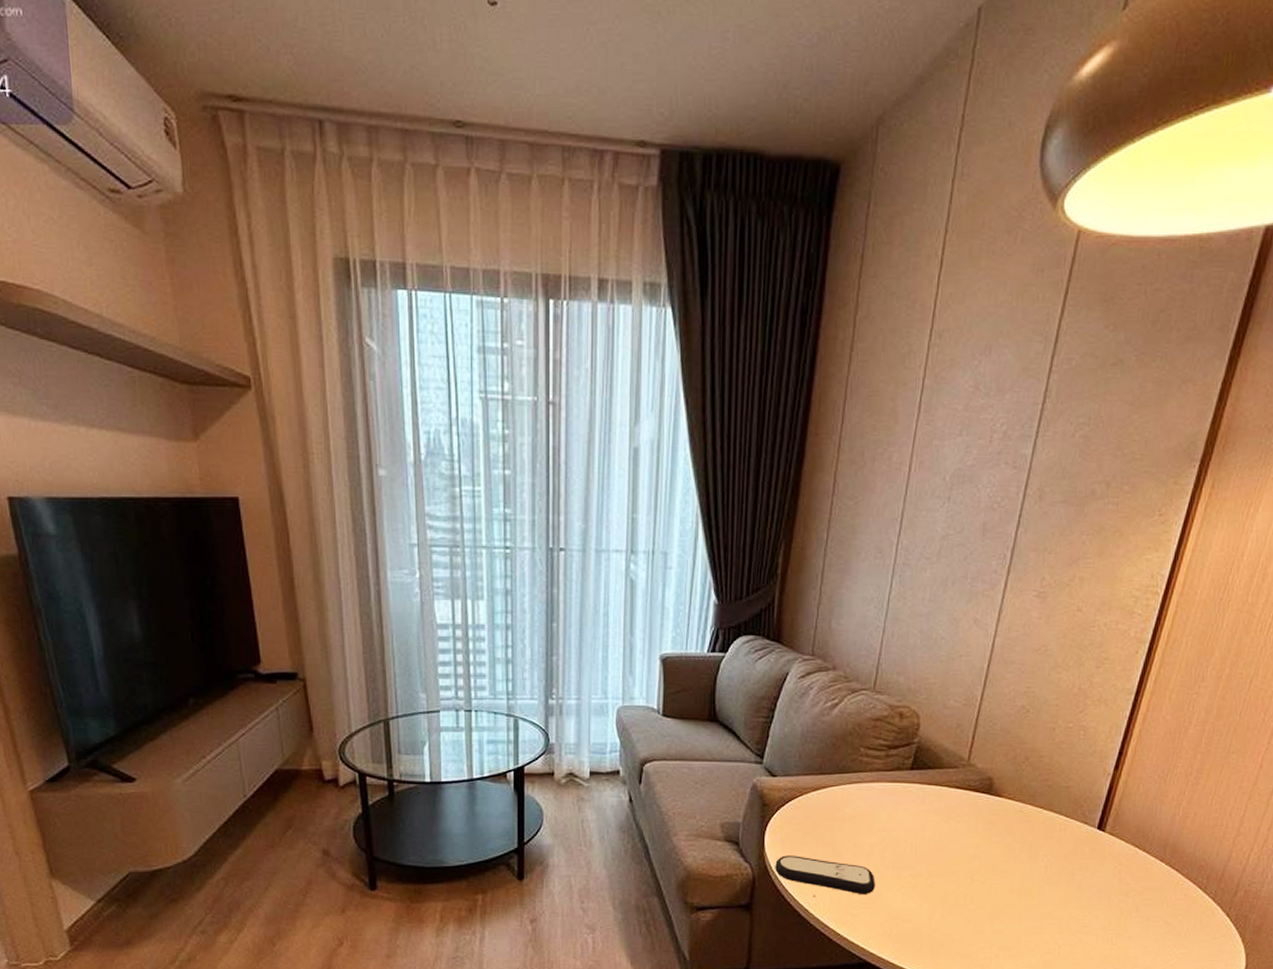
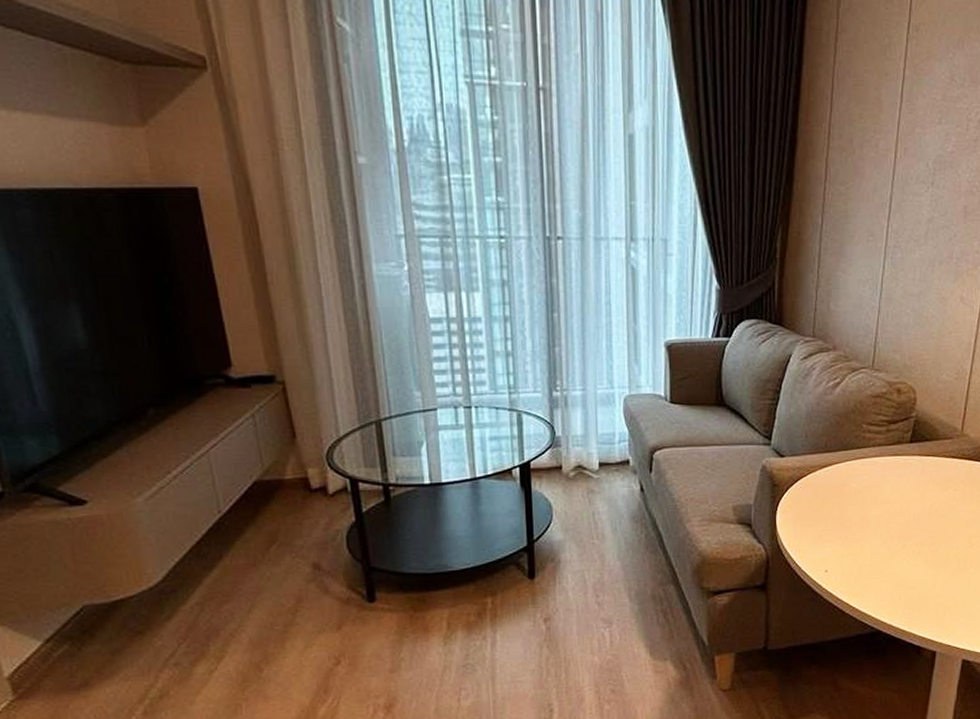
remote control: present [775,855,876,894] -> none [788,533,884,566]

